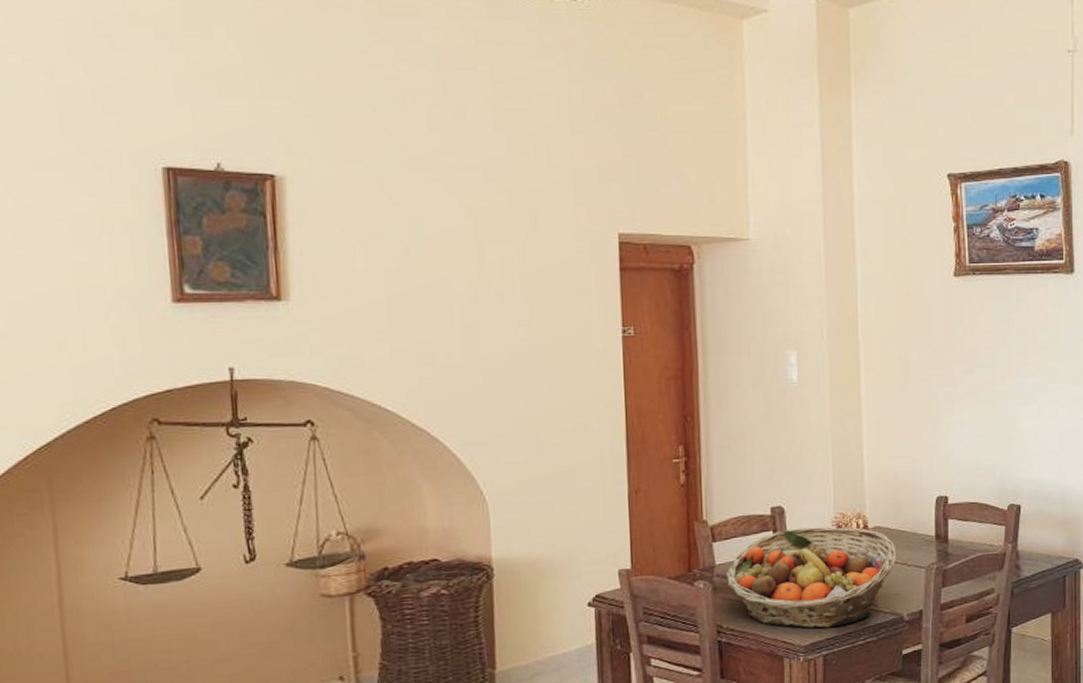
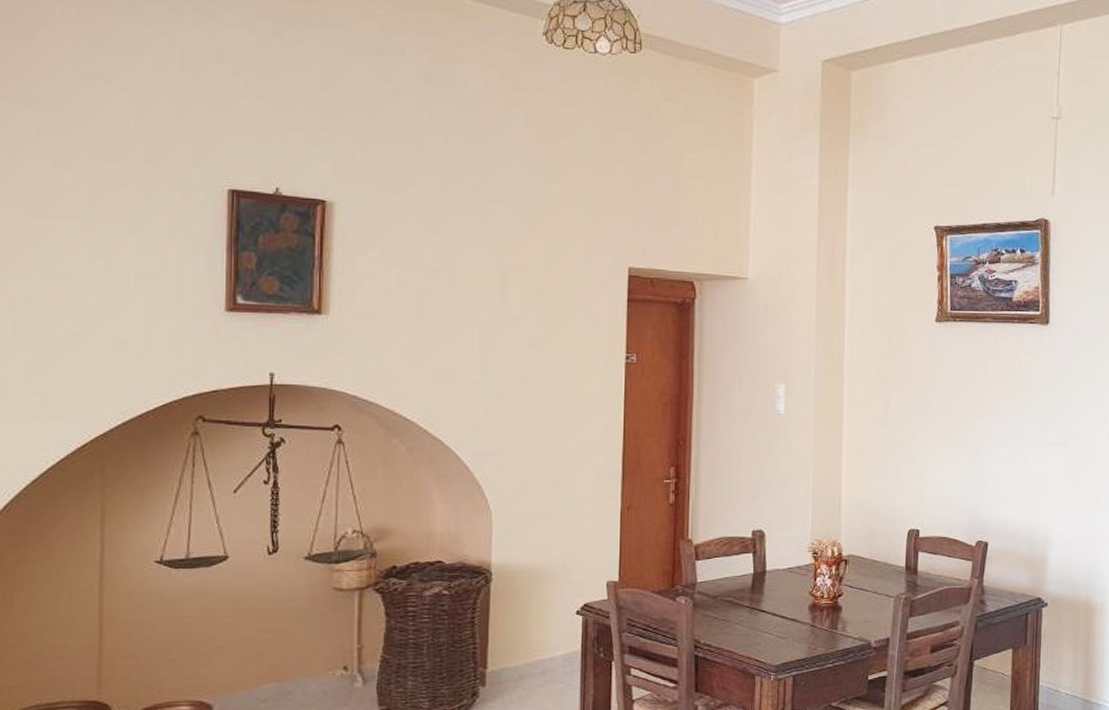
fruit basket: present [727,527,897,628] -> none [707,552,868,650]

